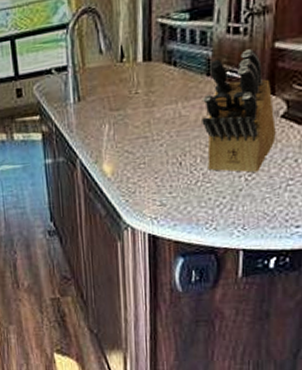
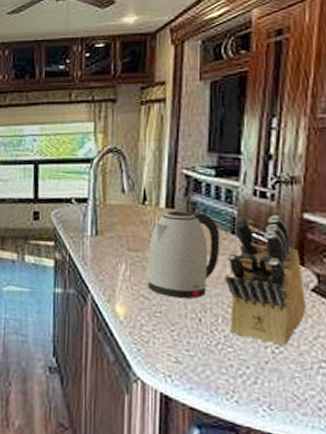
kettle: none [129,60,197,148] -> present [147,210,220,299]

